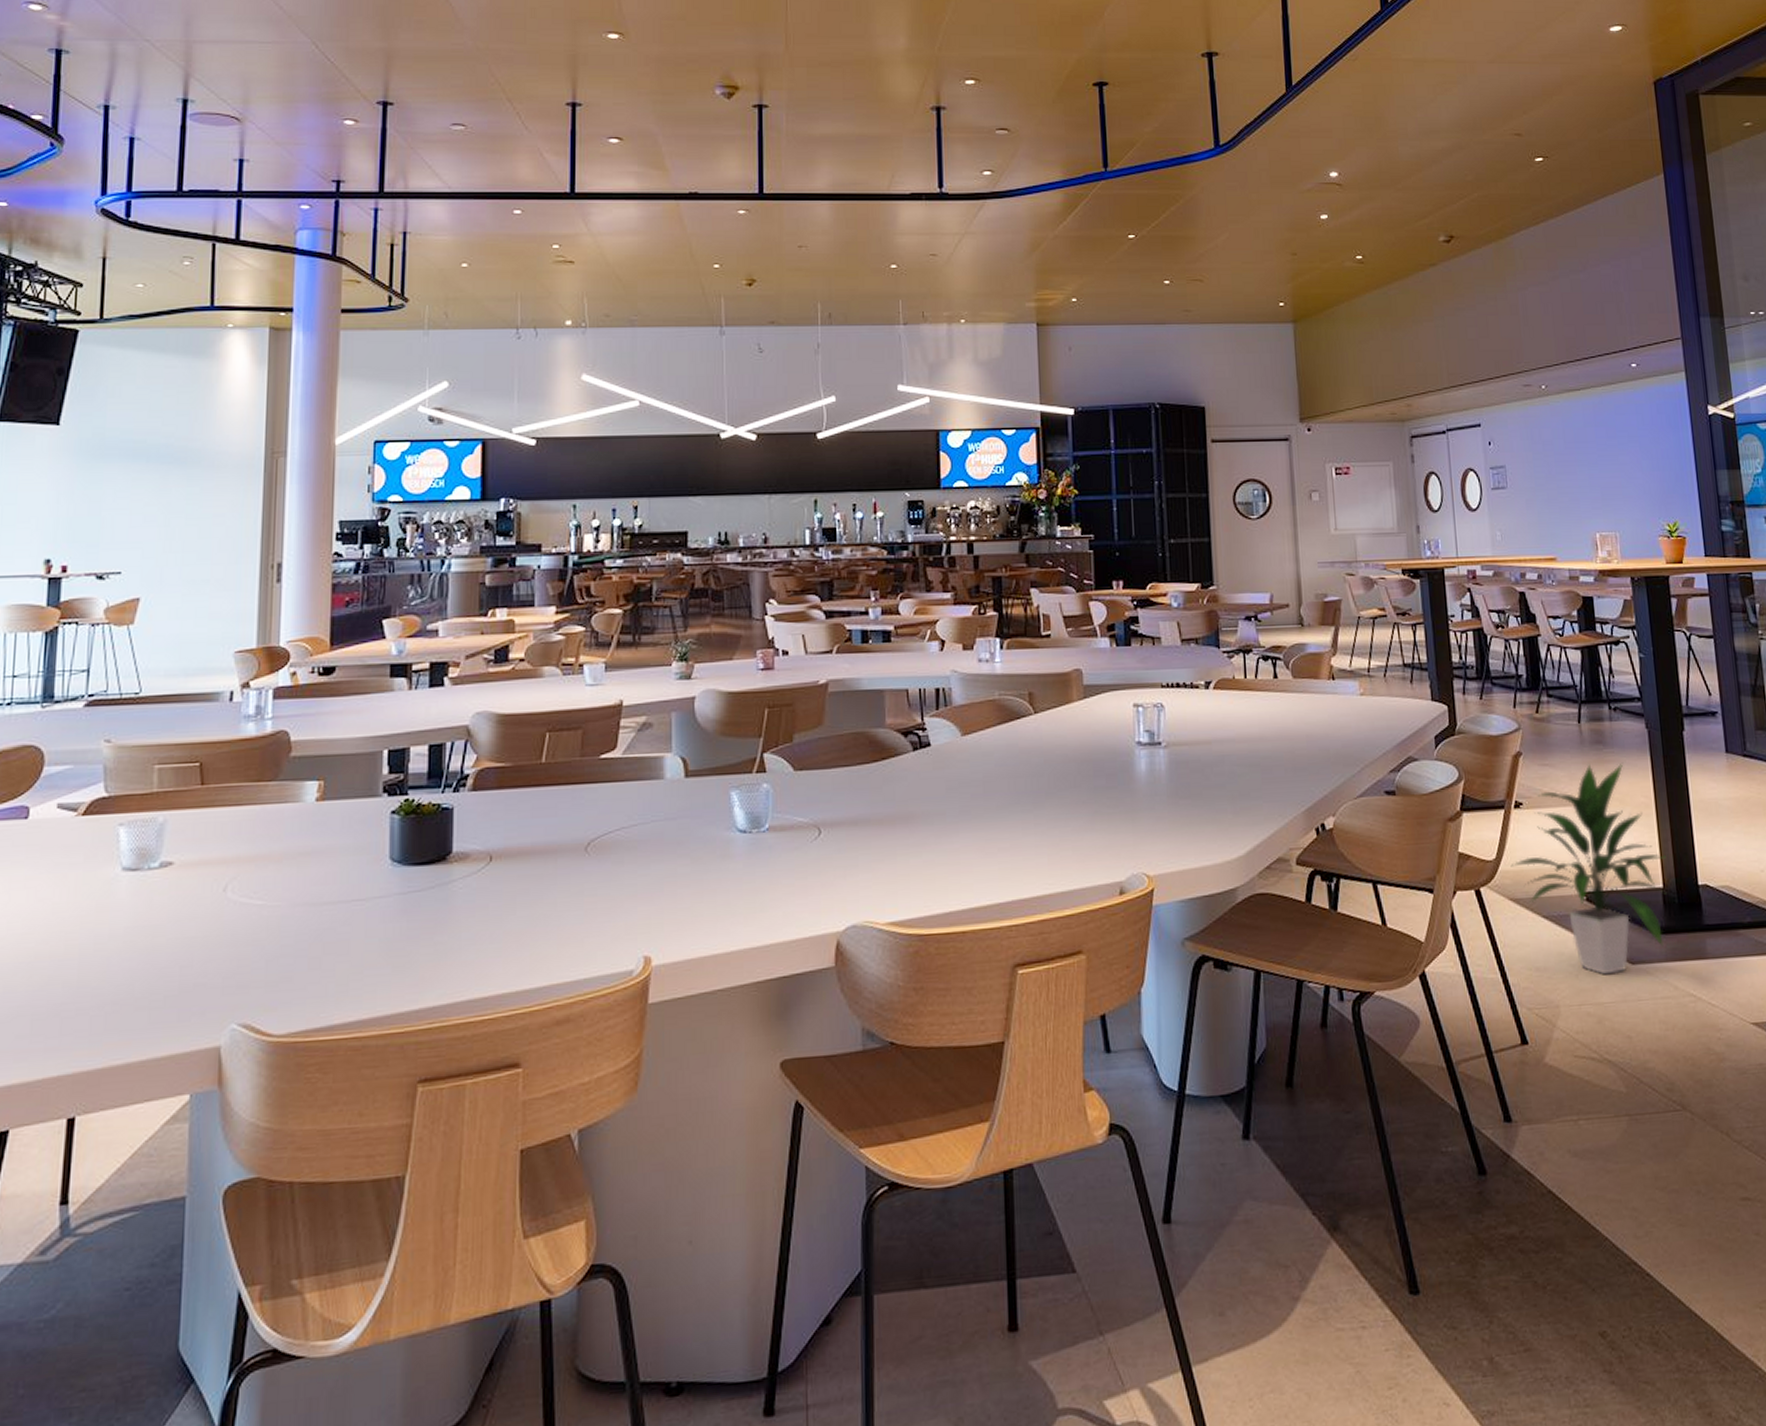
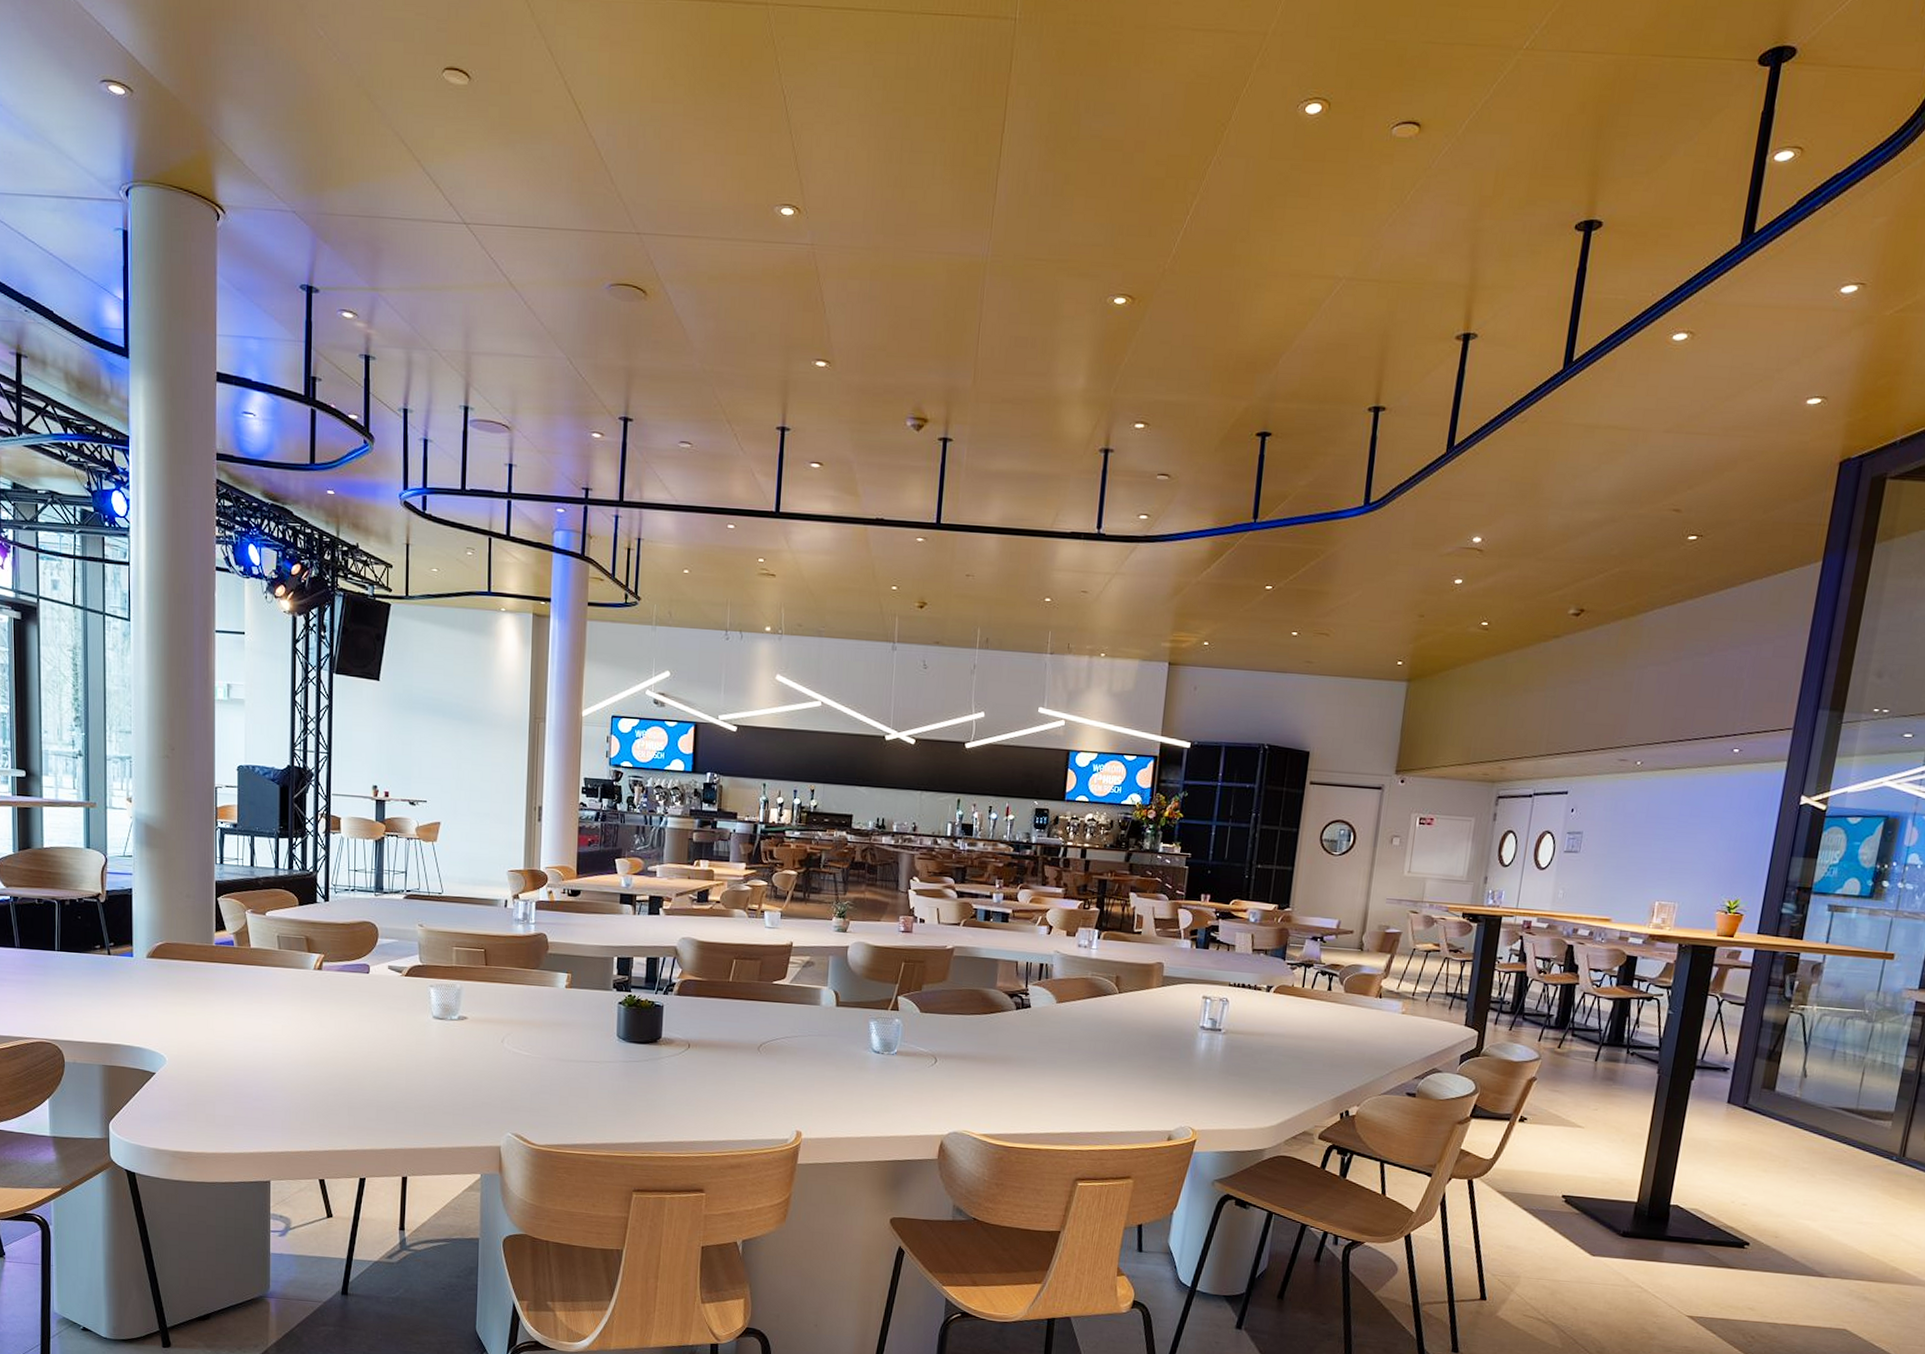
indoor plant: present [1510,762,1666,975] -> none [1504,1096,1647,1261]

